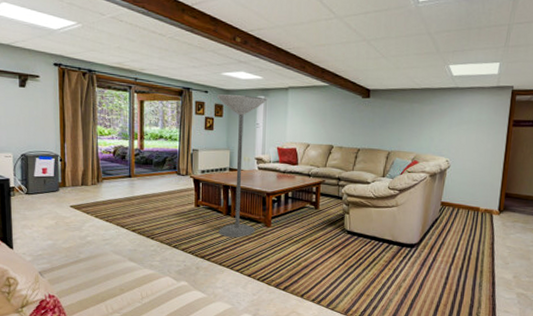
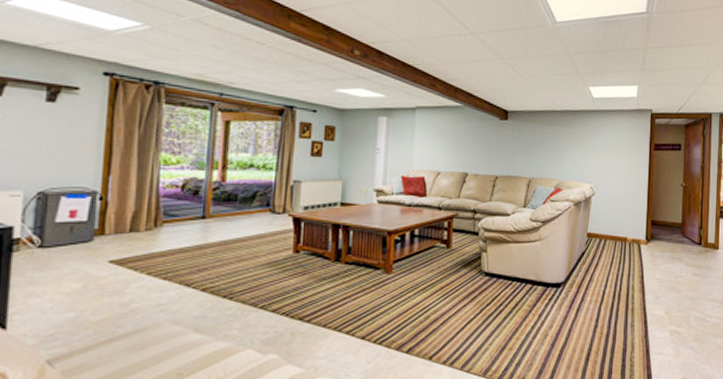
floor lamp: present [216,94,267,238] -> none [324,114,390,291]

